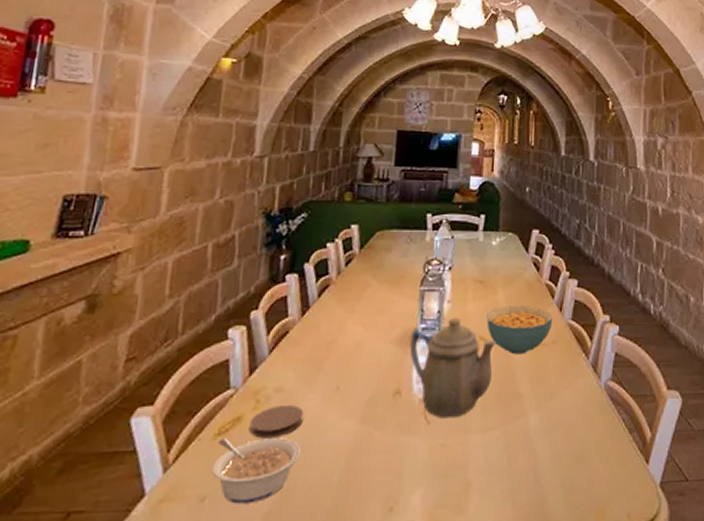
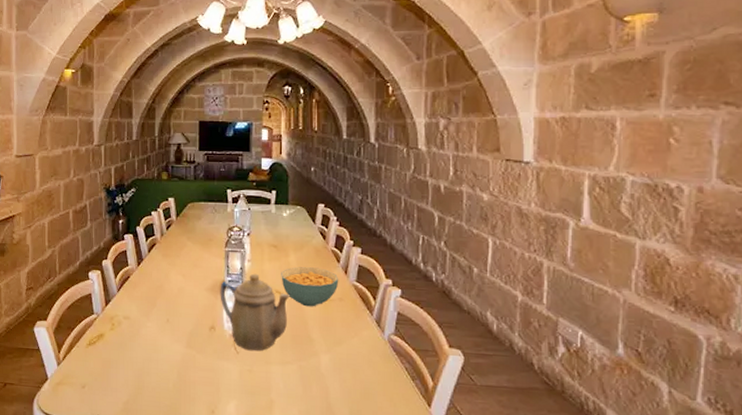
legume: present [212,438,302,504] -> none [88,347,146,394]
coaster: present [249,405,304,439] -> none [109,329,145,351]

